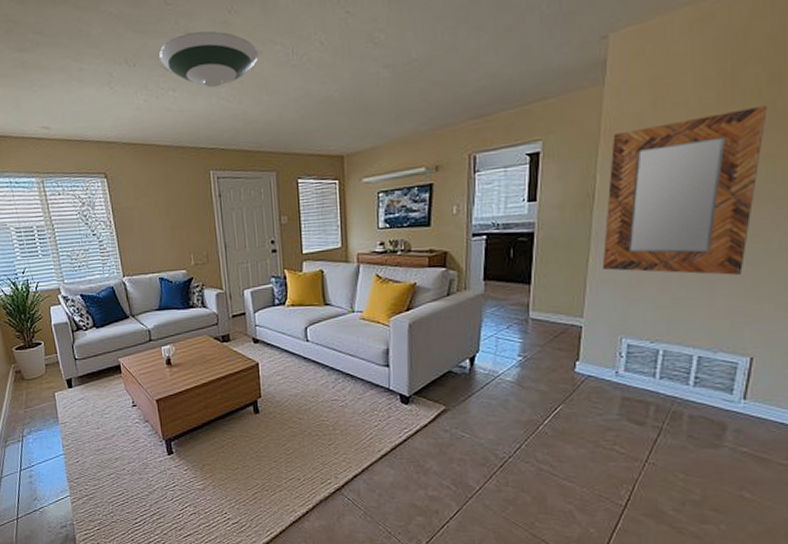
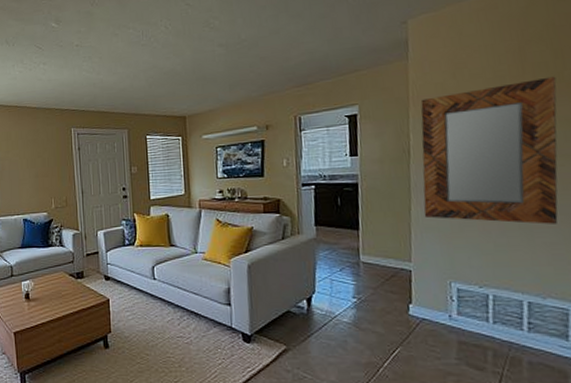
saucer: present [159,30,259,88] -> none [34,19,115,62]

